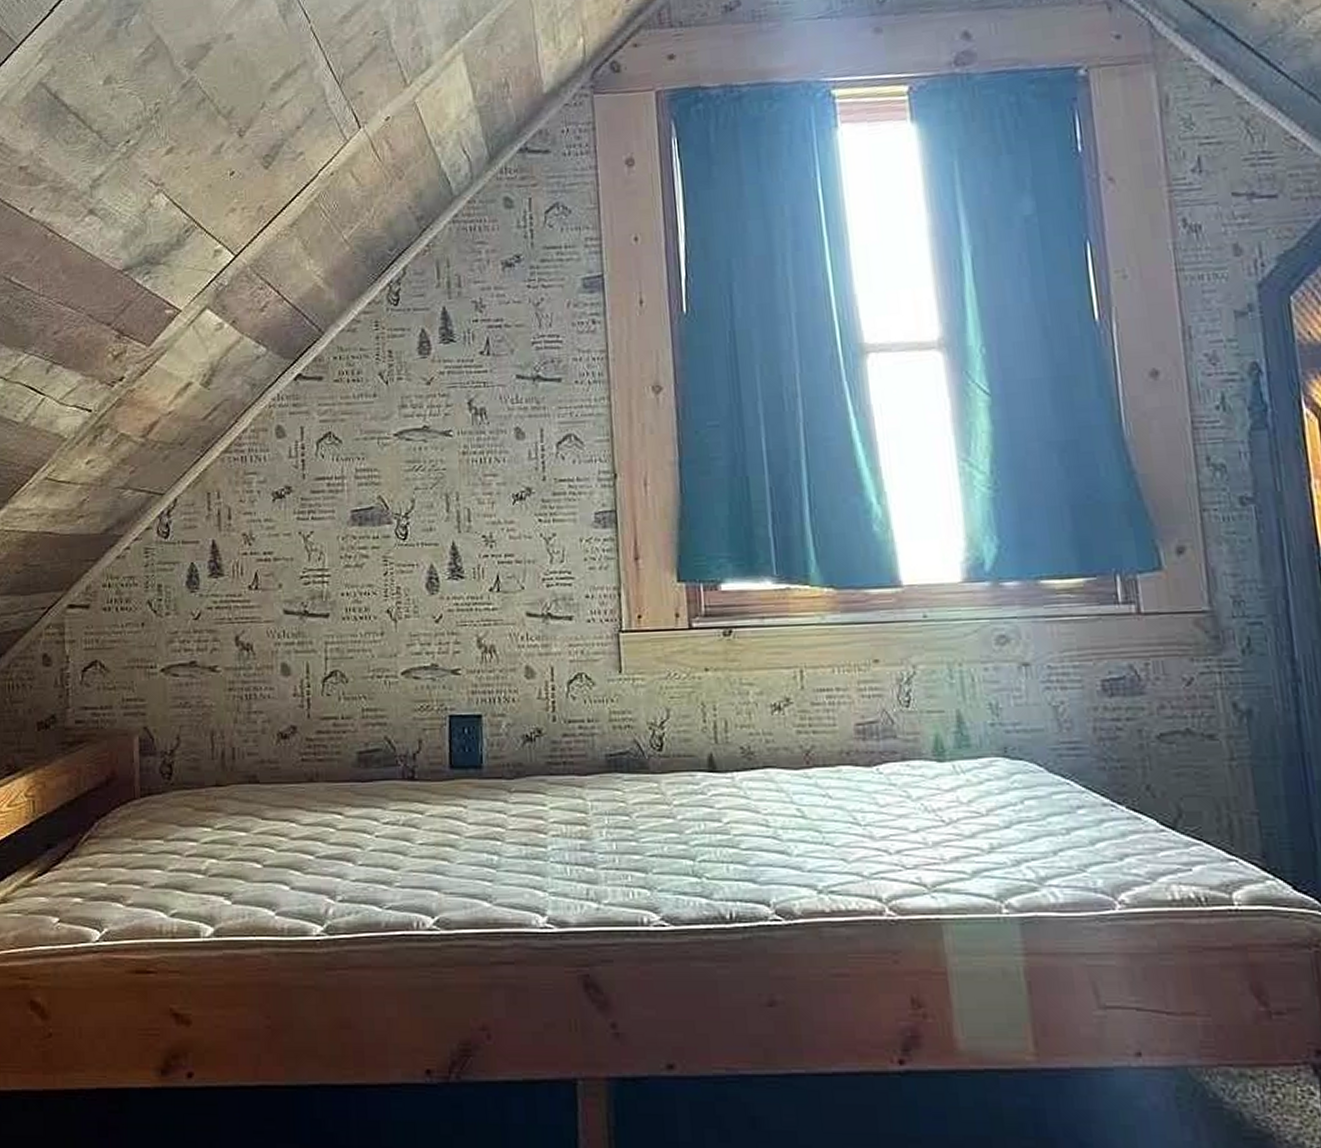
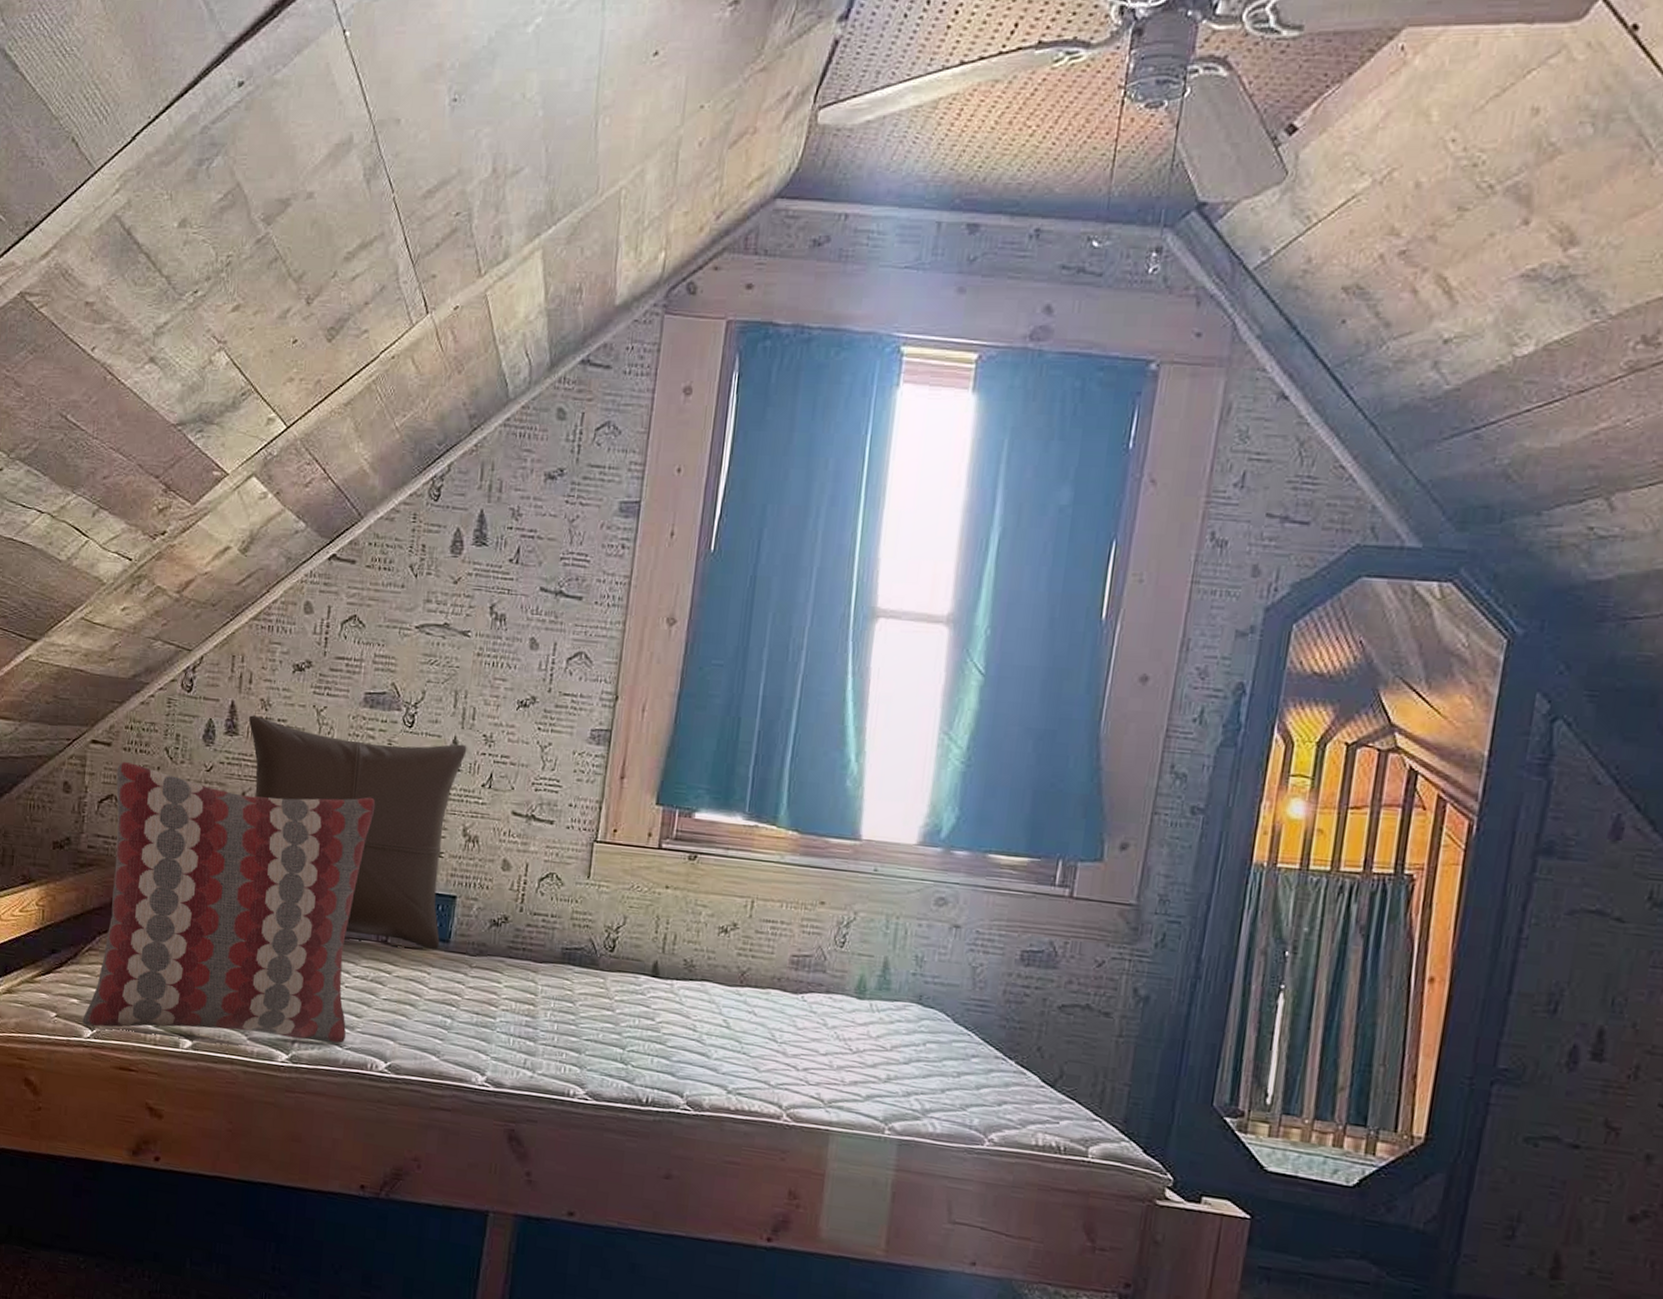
pillow: none [87,620,385,927] -> present [81,761,376,1044]
pillow: none [233,549,472,780] -> present [249,715,467,950]

